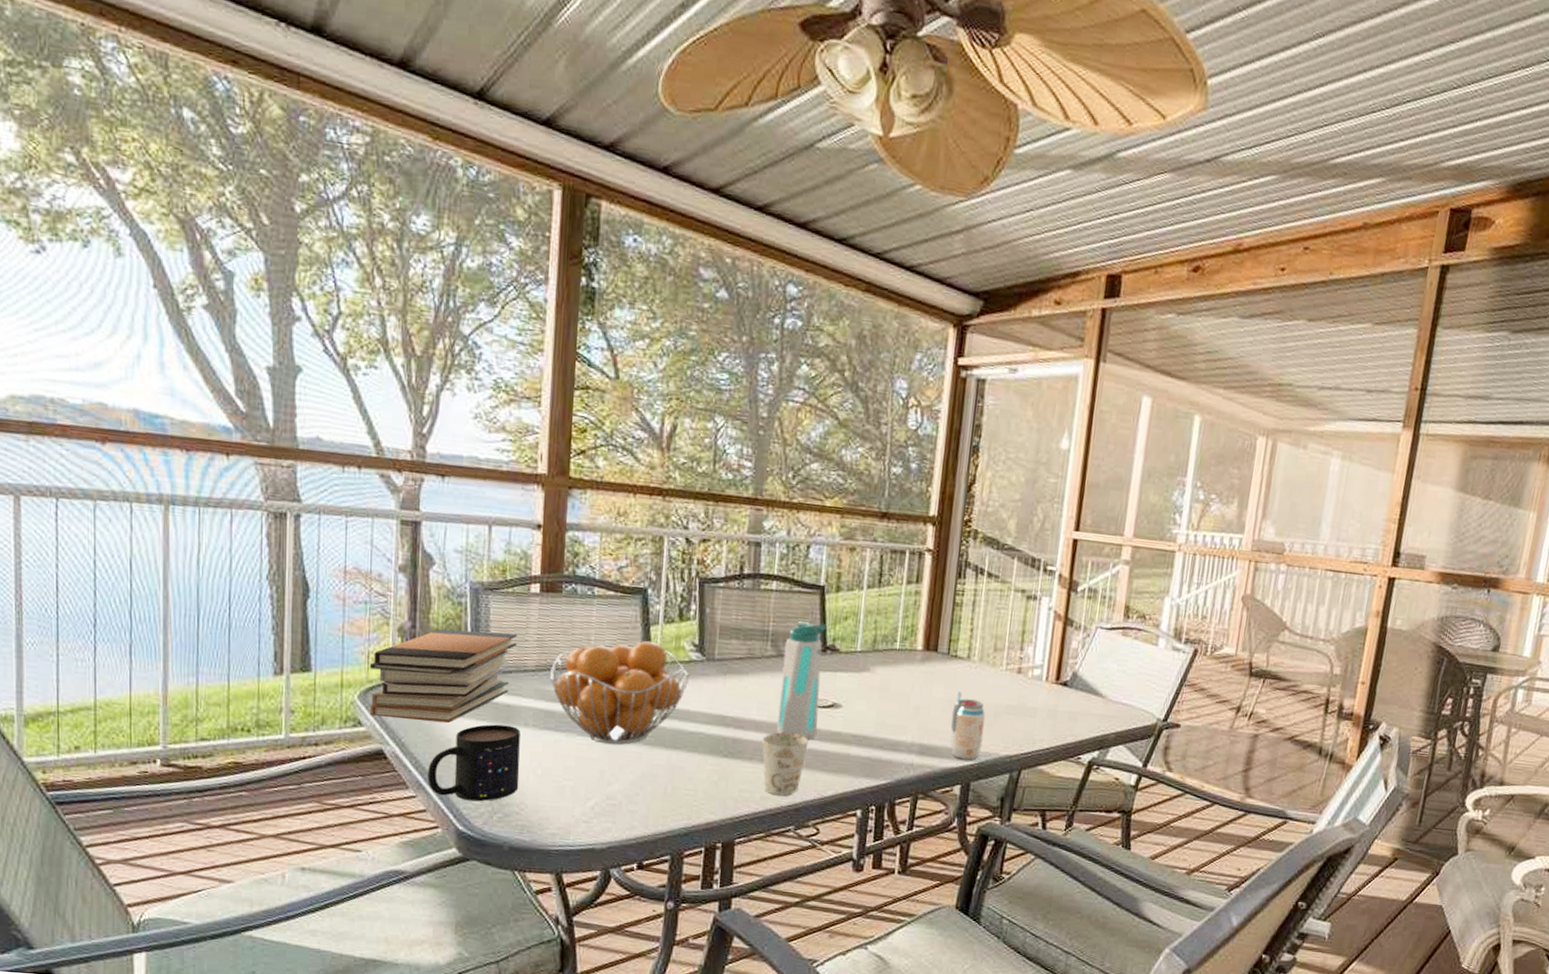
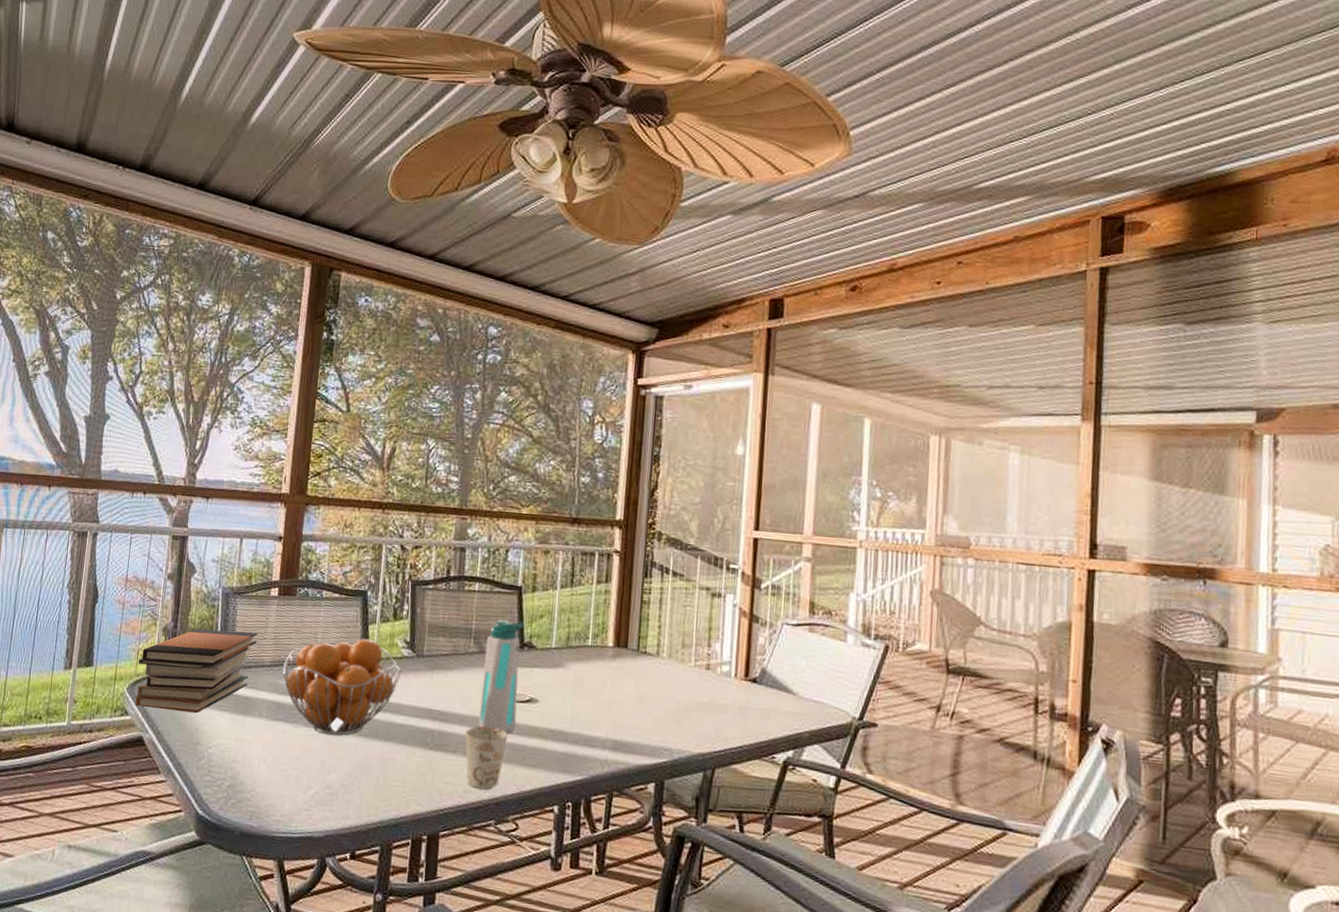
mug: present [427,724,520,802] -> none [176,714,255,787]
beverage can: present [950,692,985,760] -> none [642,688,676,757]

